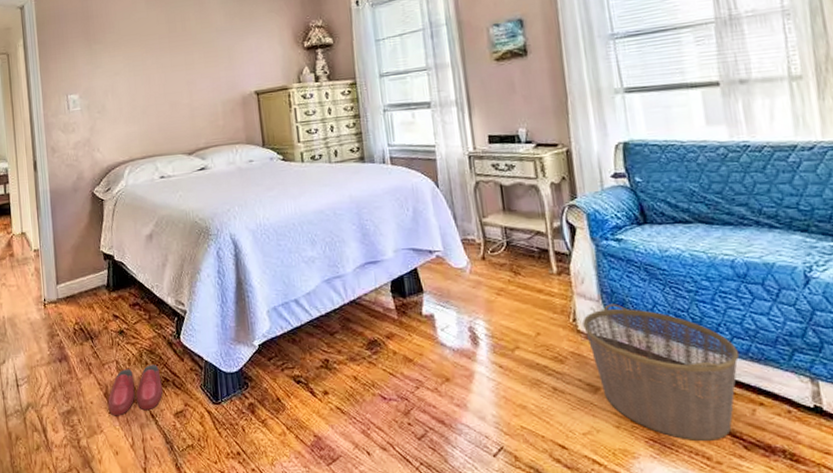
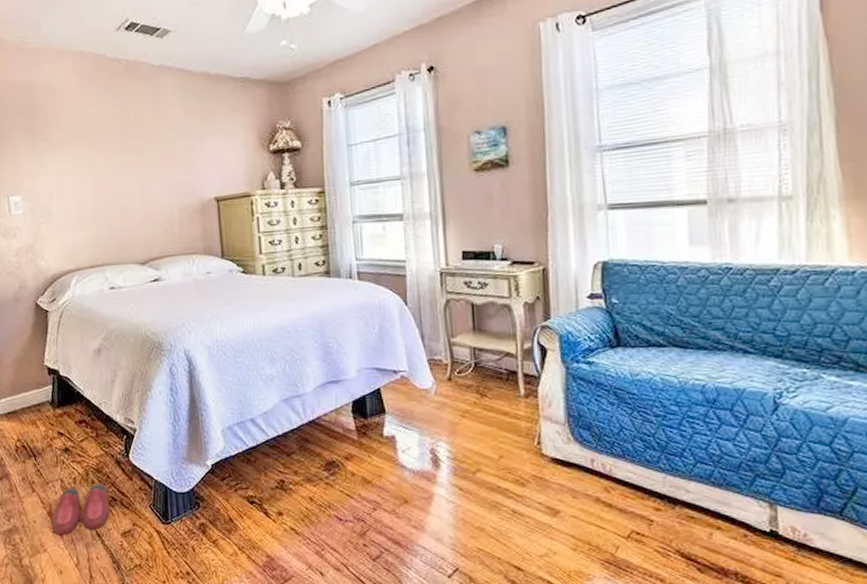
basket: present [582,304,740,441] -> none [547,427,702,563]

